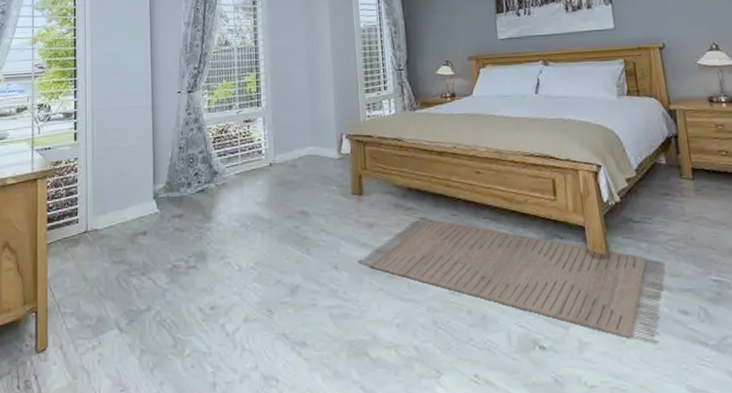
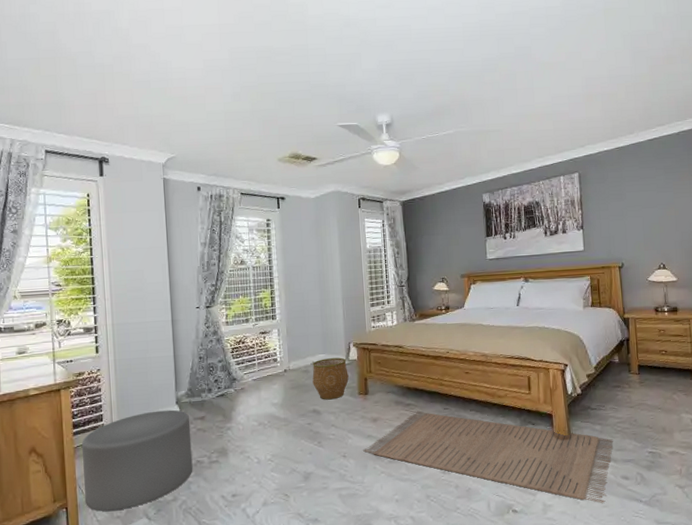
pouf: none [55,205,169,319] -> present [81,409,193,512]
basket: none [299,151,341,200] -> present [311,357,349,400]

